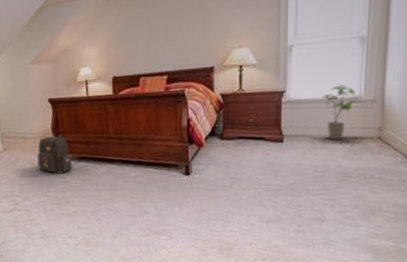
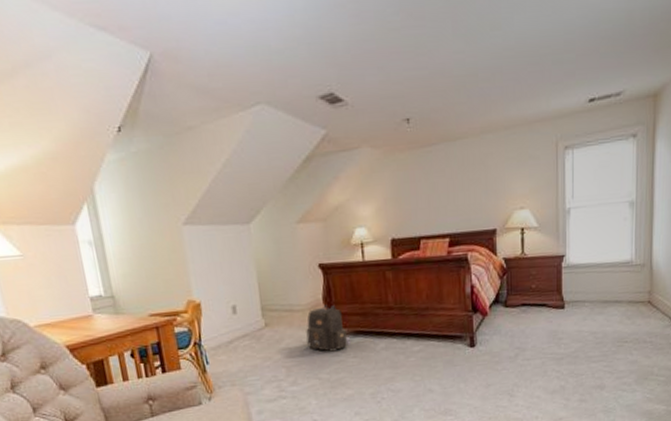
house plant: present [322,85,361,140] -> none [598,249,632,305]

